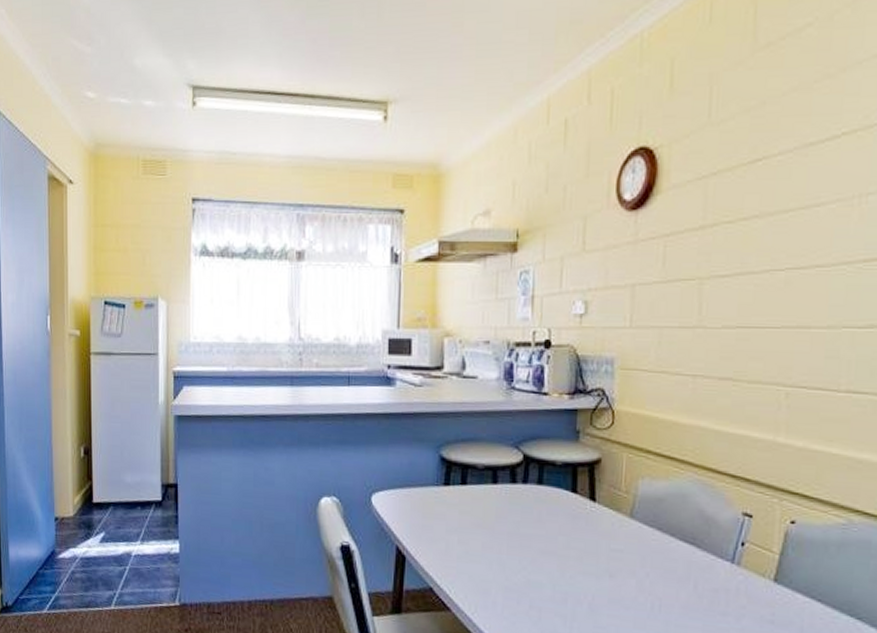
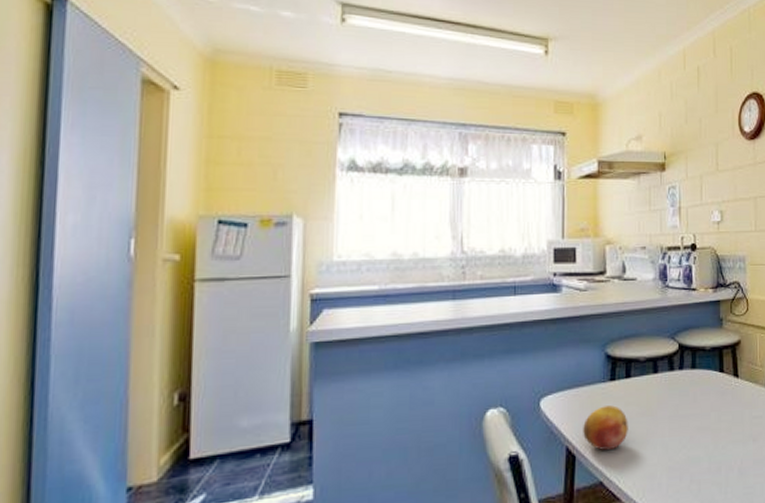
fruit: none [414,511,462,557] -> present [583,405,628,450]

